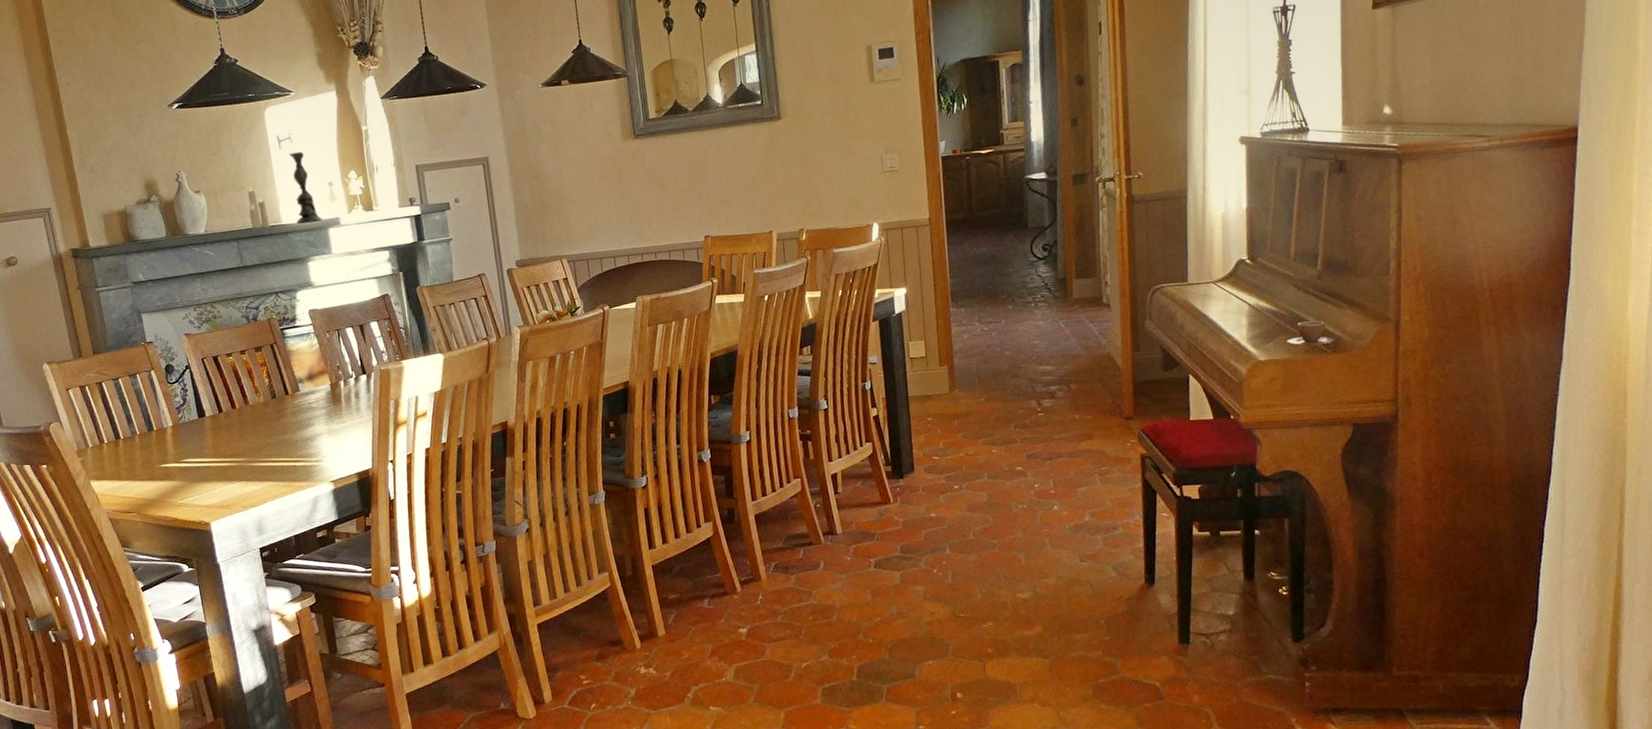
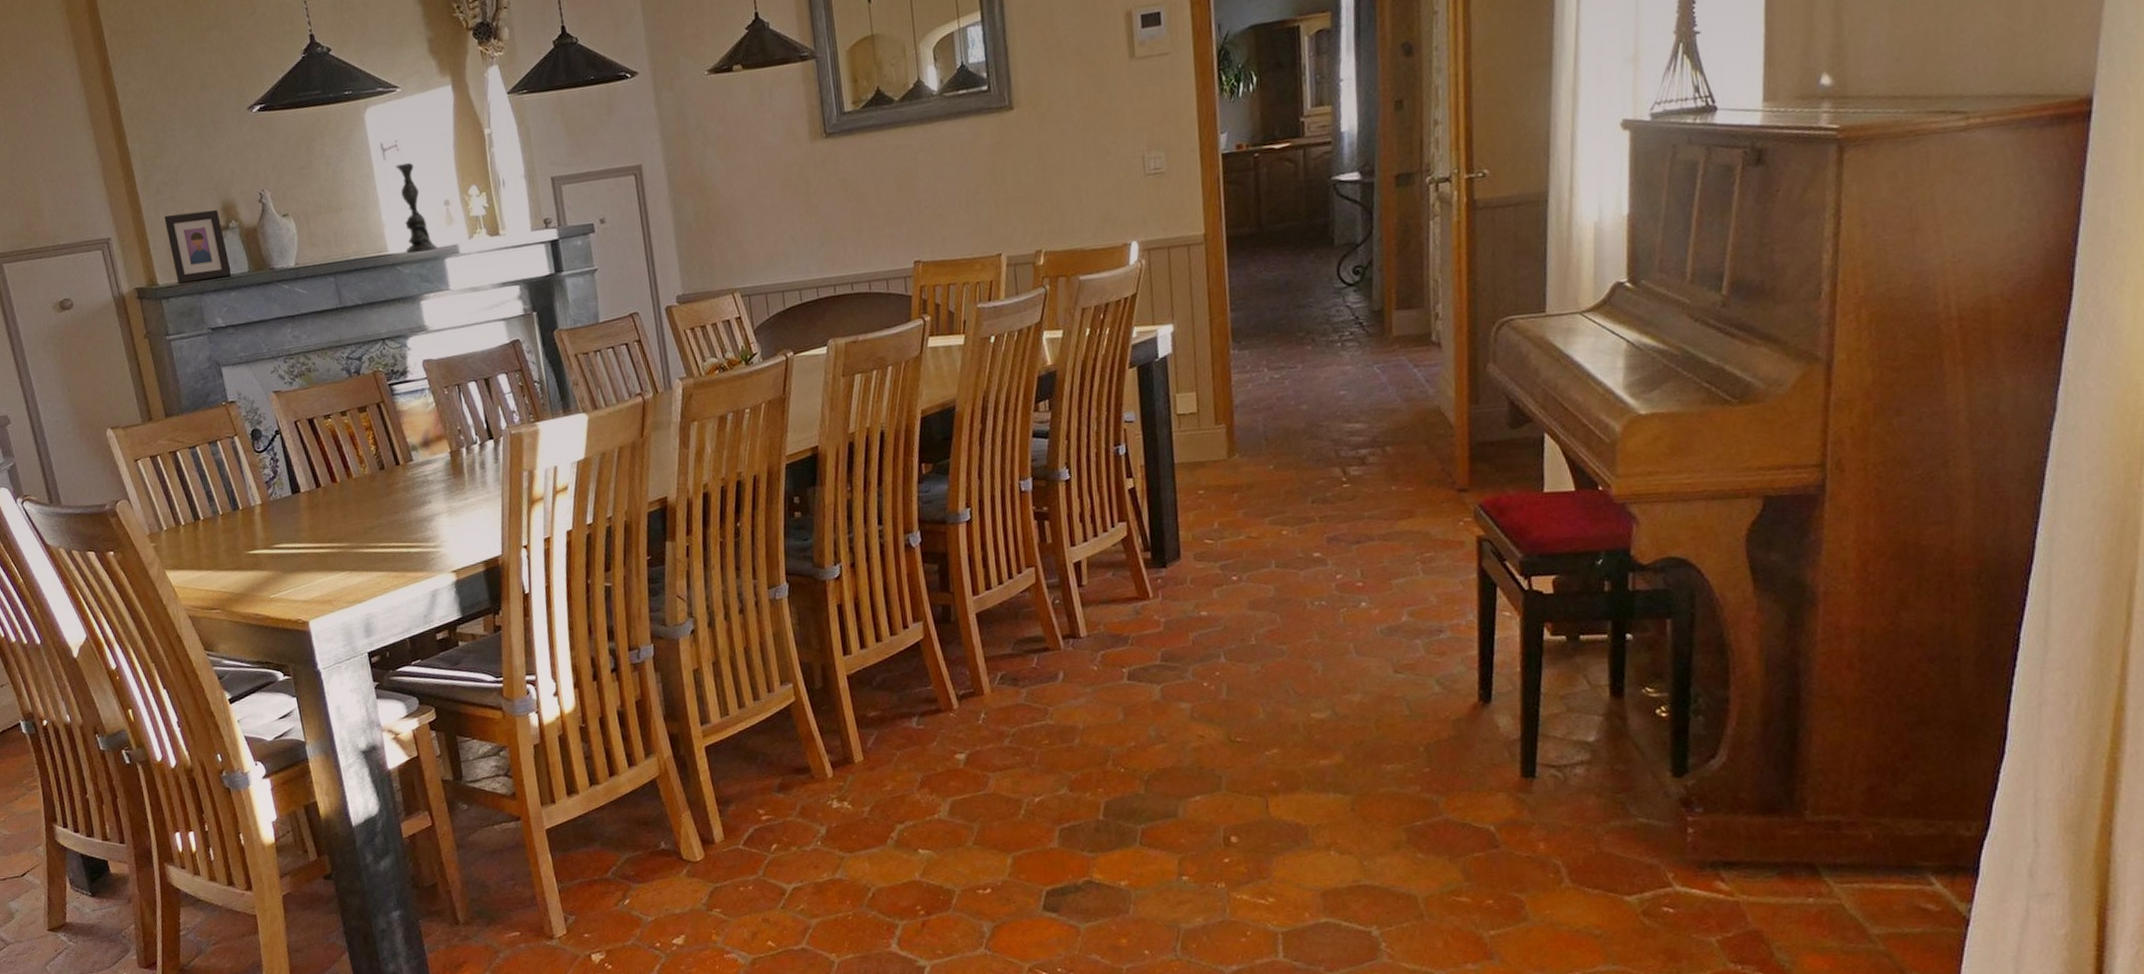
picture frame: none [96,186,152,247] -> present [164,209,232,285]
candle: present [247,187,271,229] -> none [345,208,375,261]
cup: present [1286,320,1337,345] -> none [1677,361,1745,394]

